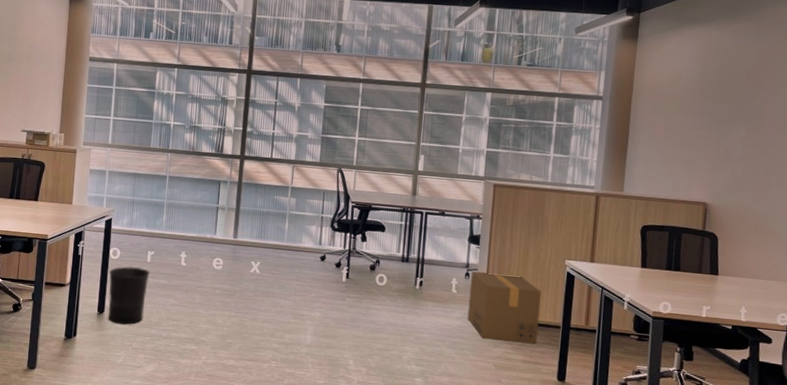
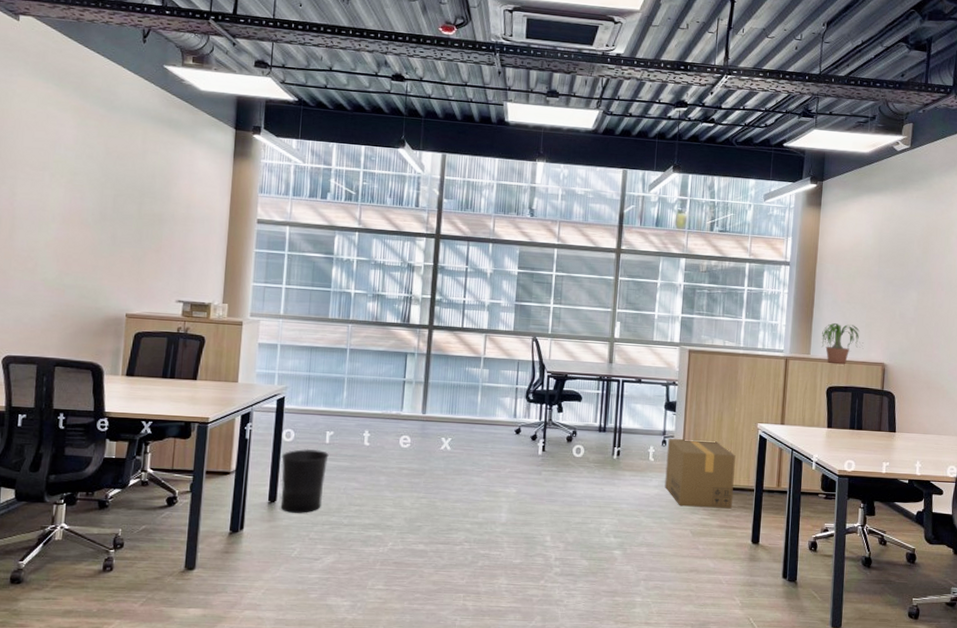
potted plant: none [635,160,680,203] -> present [821,323,861,365]

